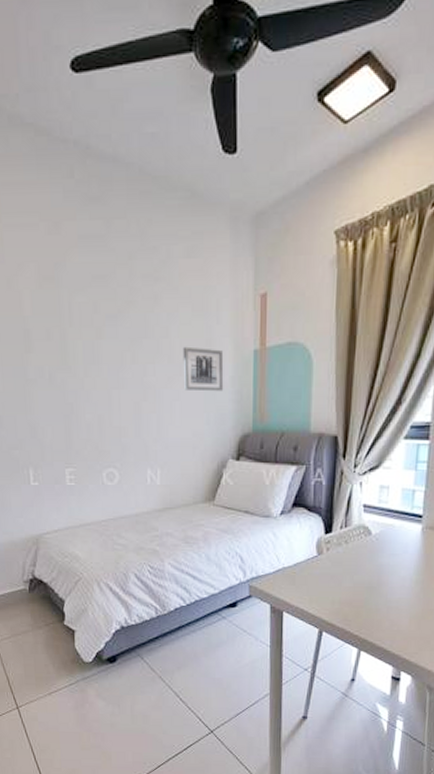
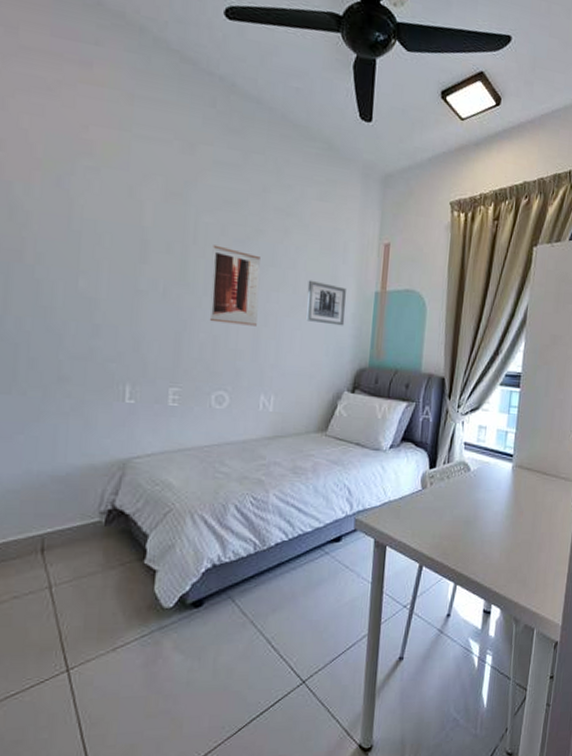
wall art: none [87,324,137,402] -> present [209,244,260,326]

